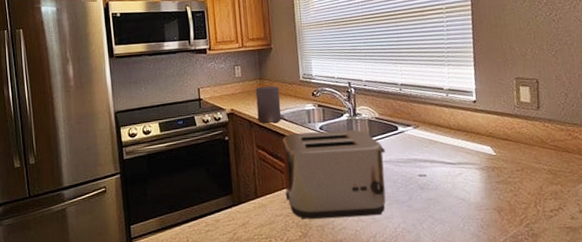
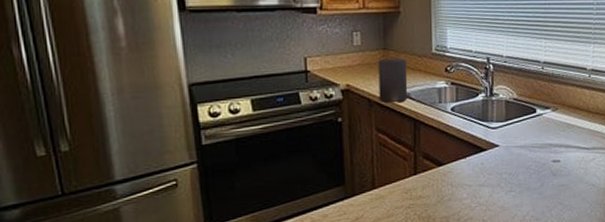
toaster: present [282,129,386,219] -> none [407,111,521,211]

